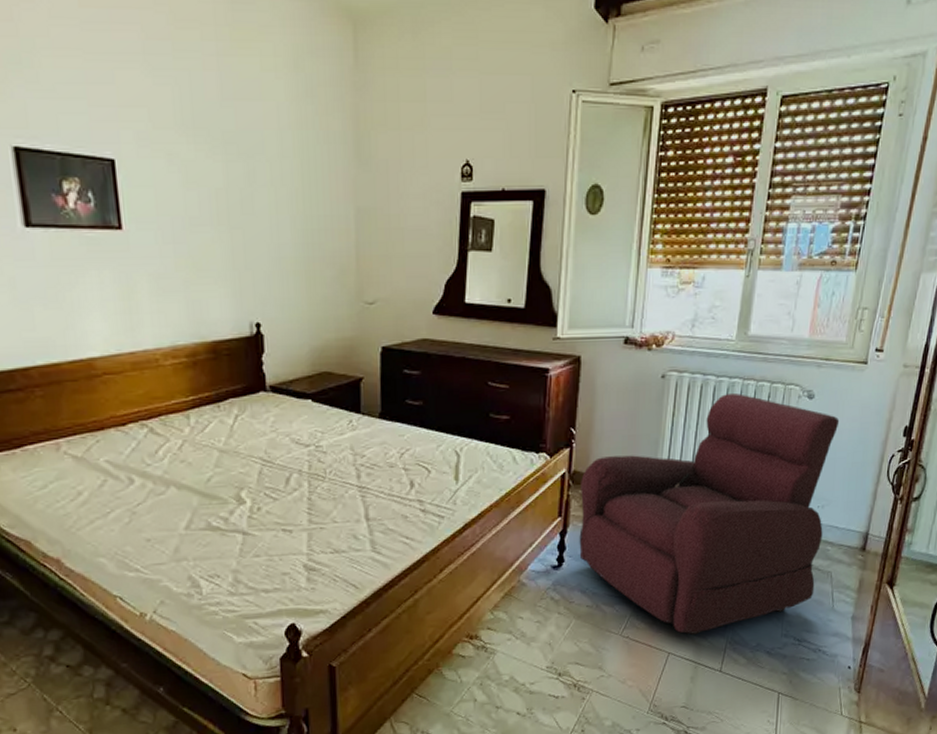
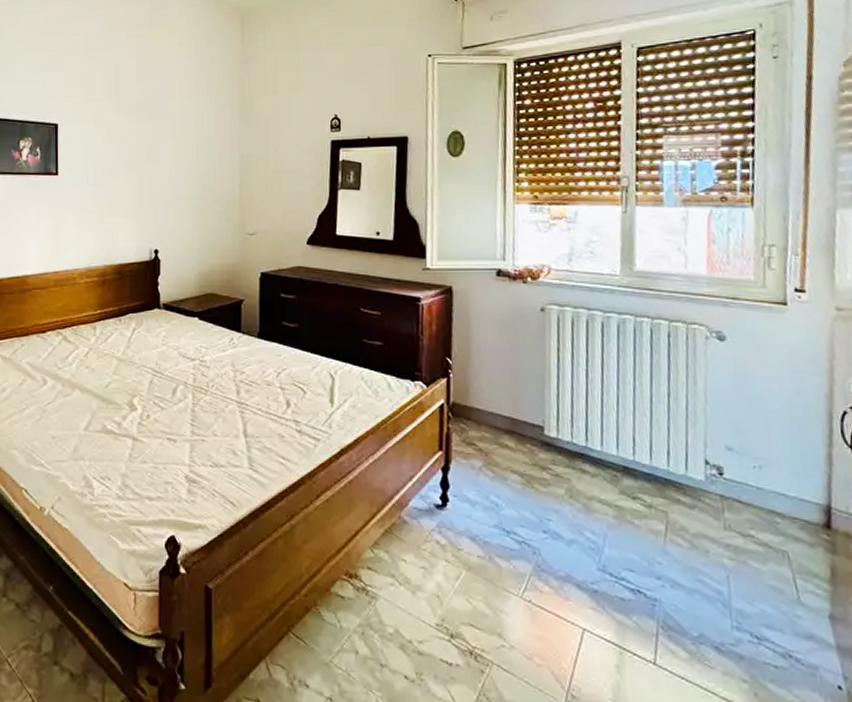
armchair: present [579,393,840,634] -> none [461,331,768,609]

